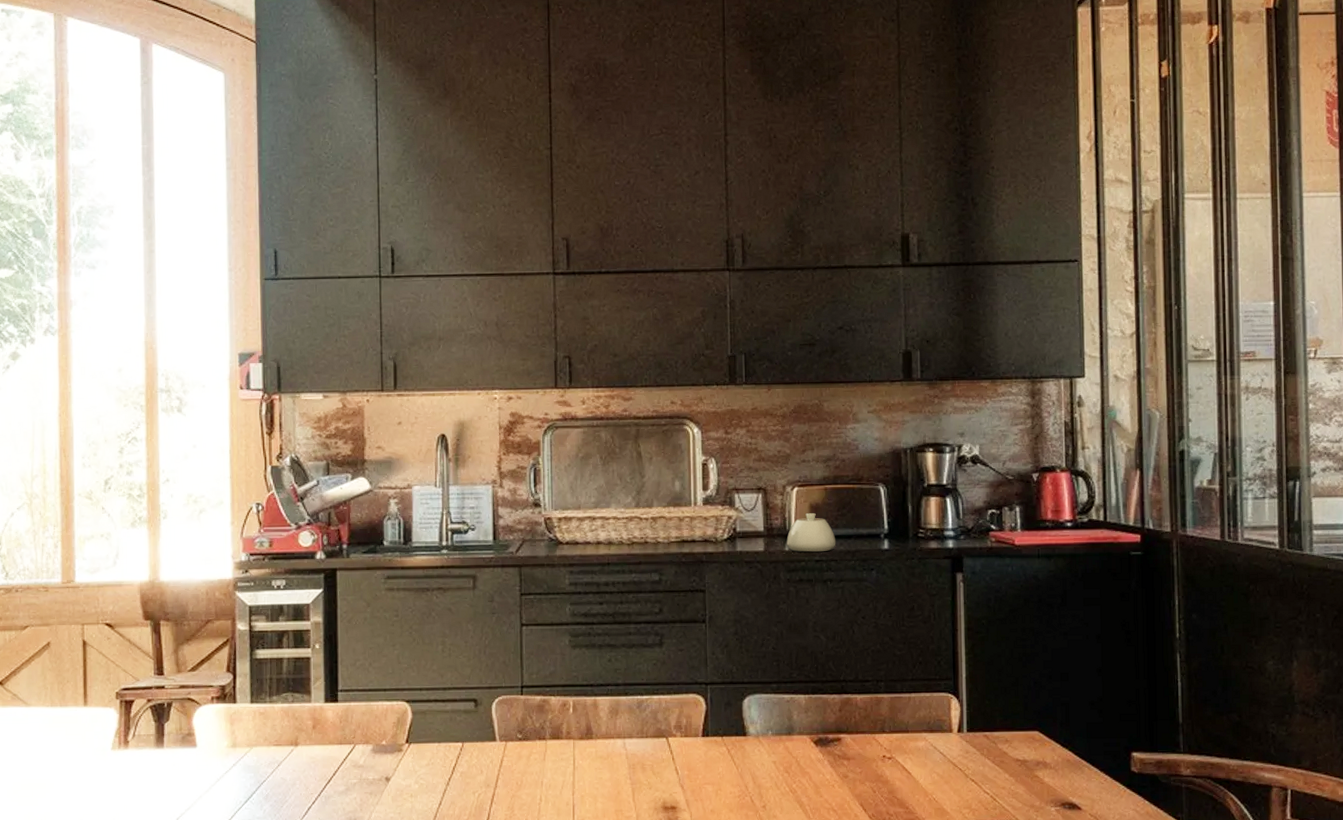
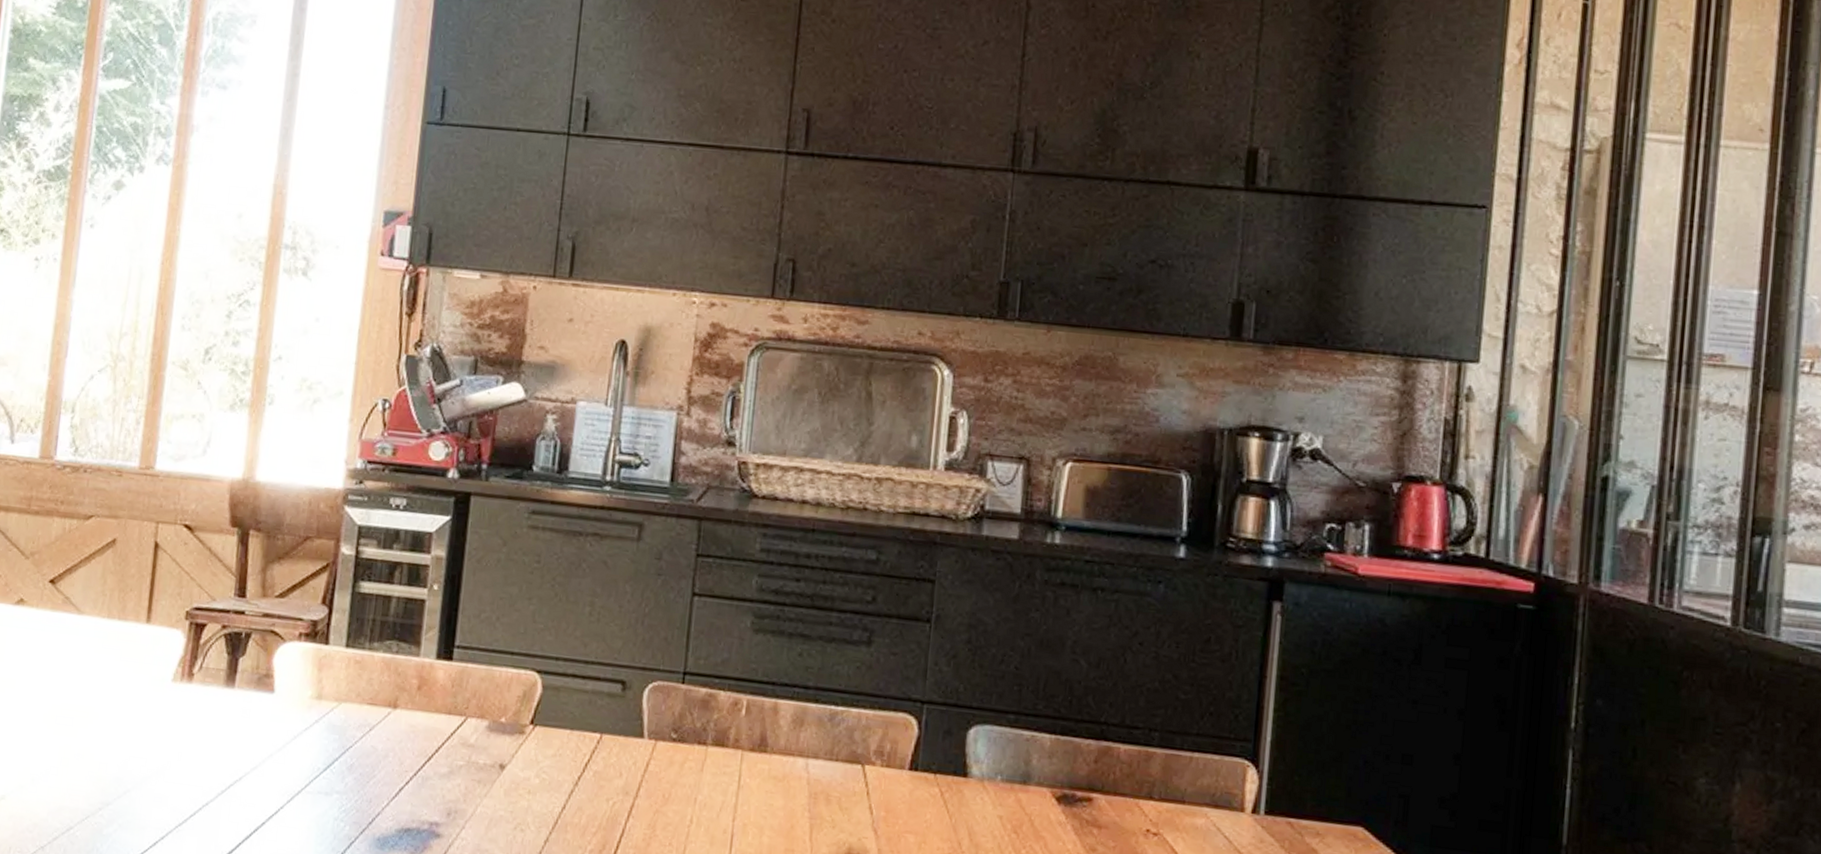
sugar bowl: present [786,513,836,554] -> none [1049,497,1116,553]

